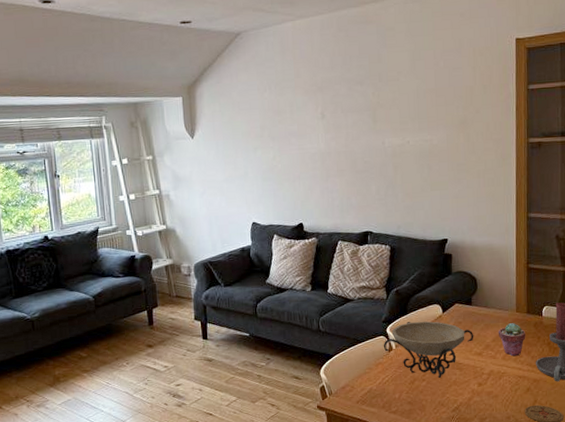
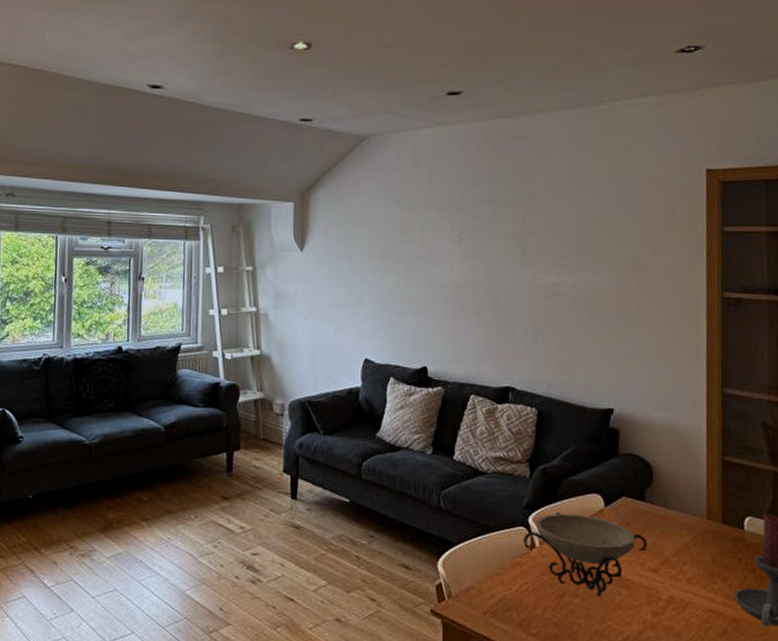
potted succulent: present [498,323,526,356] -> none [681,533,721,580]

